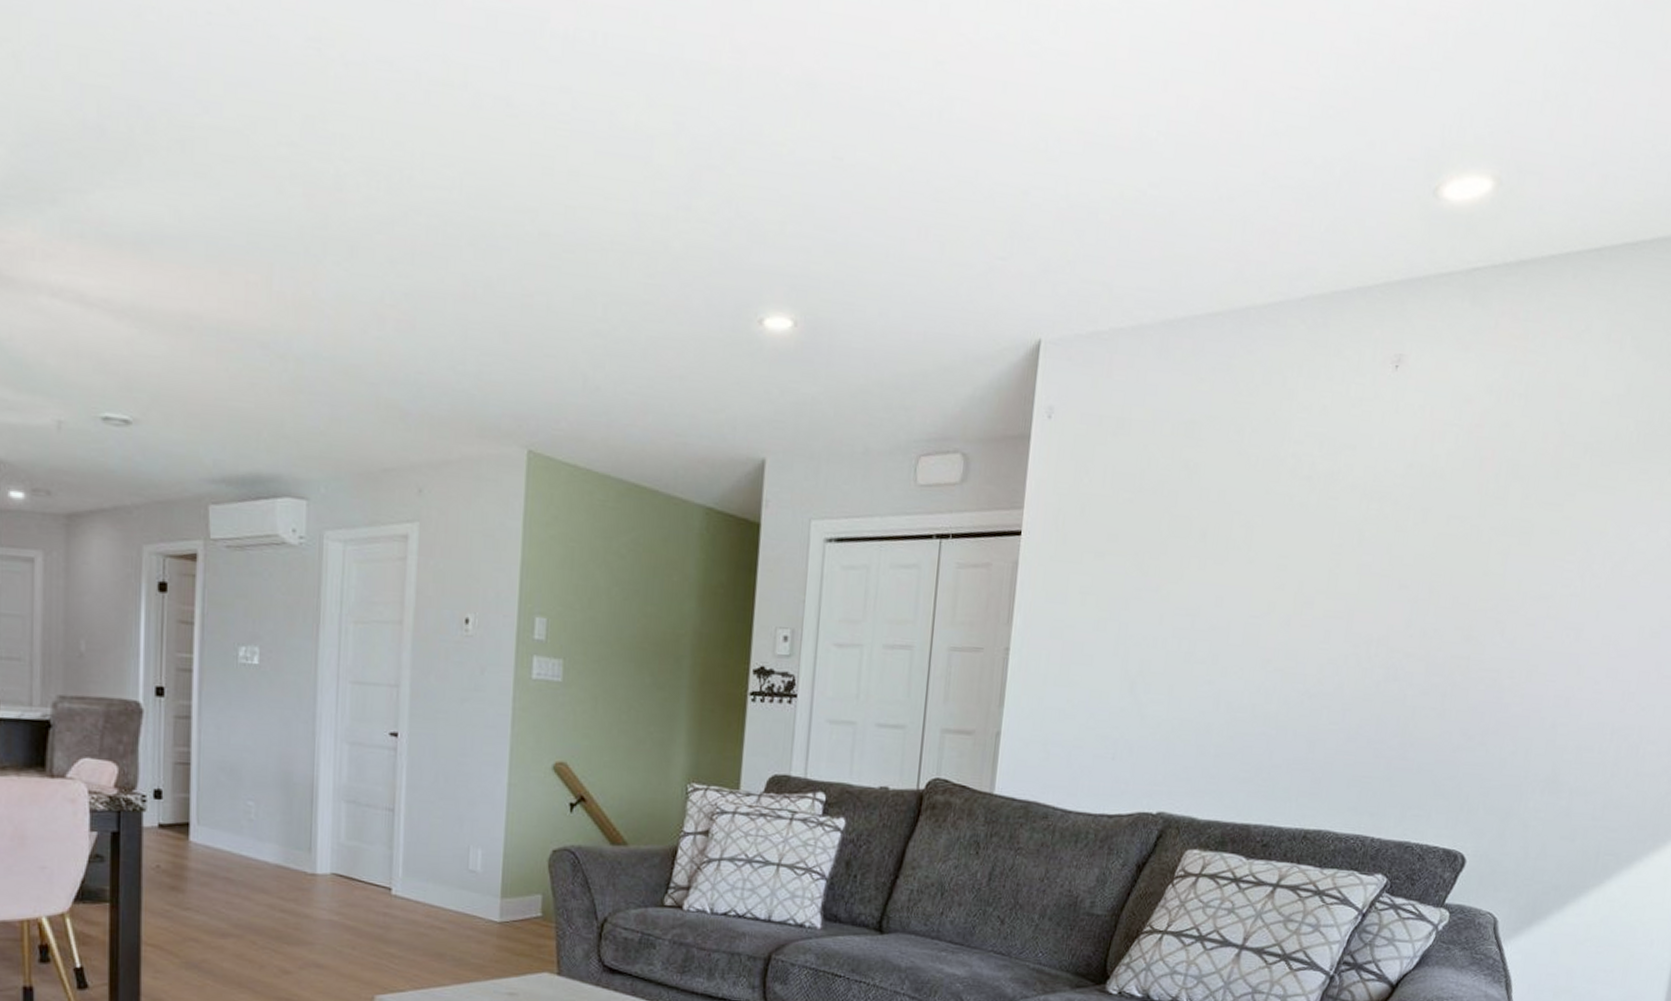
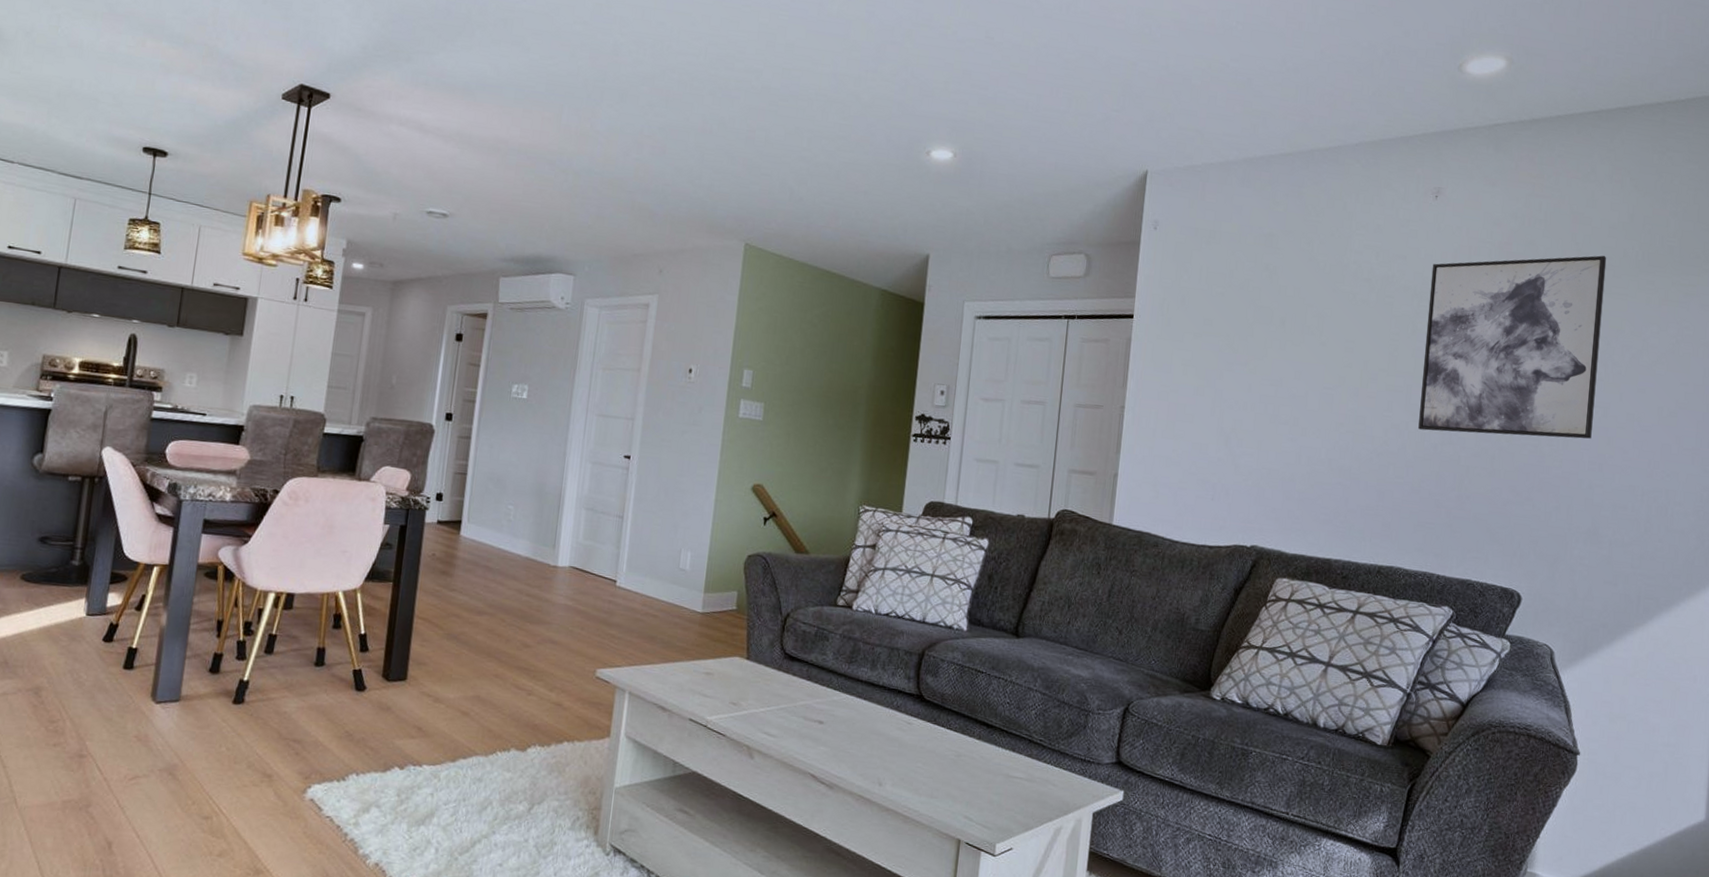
wall art: none [1359,438,1596,669] -> present [1418,255,1607,439]

